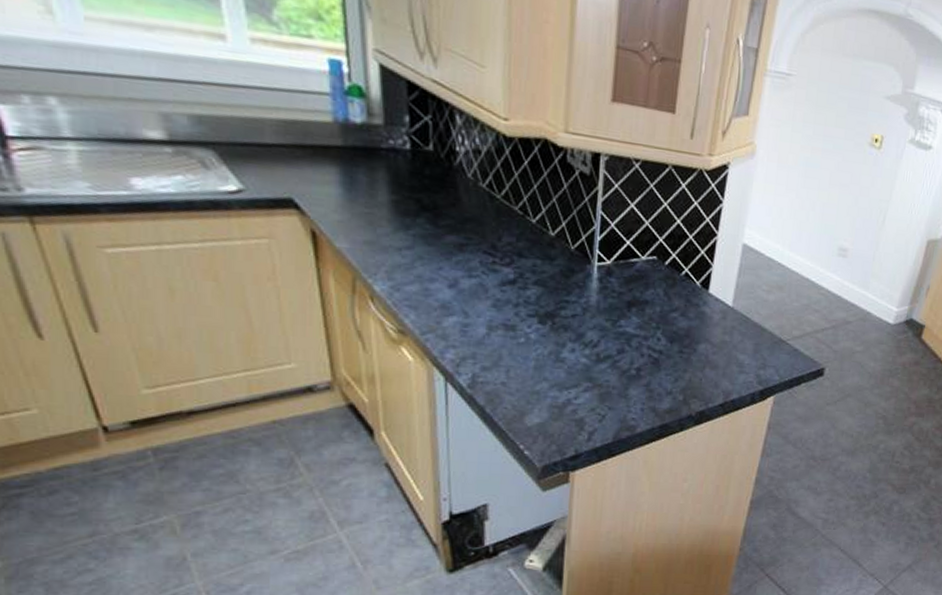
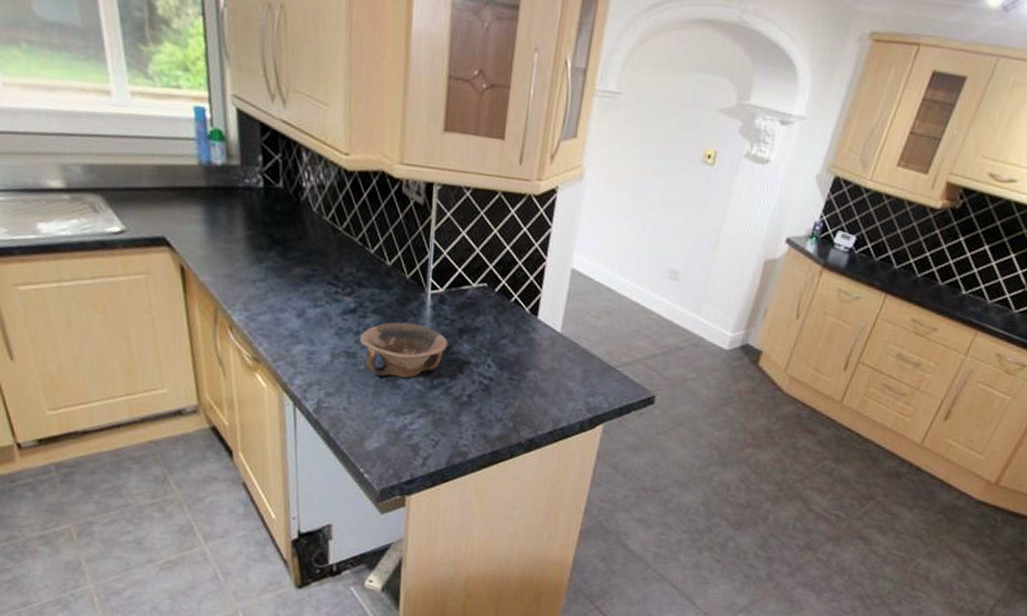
bowl: none [520,294,615,352] -> present [360,322,448,378]

